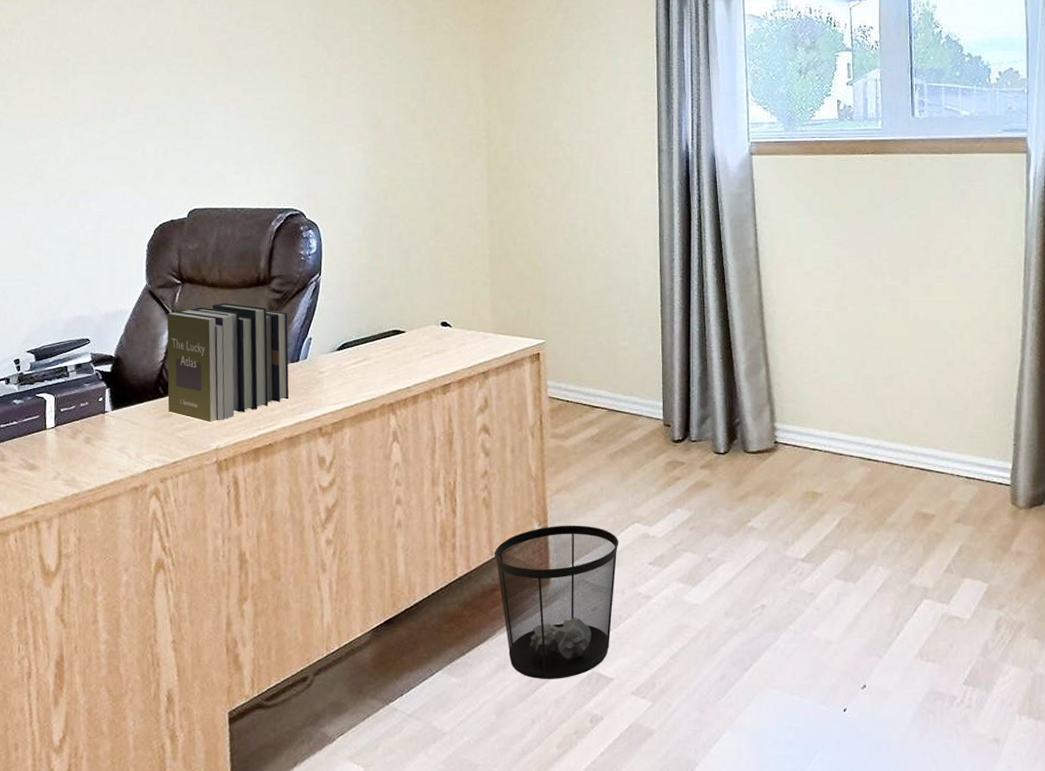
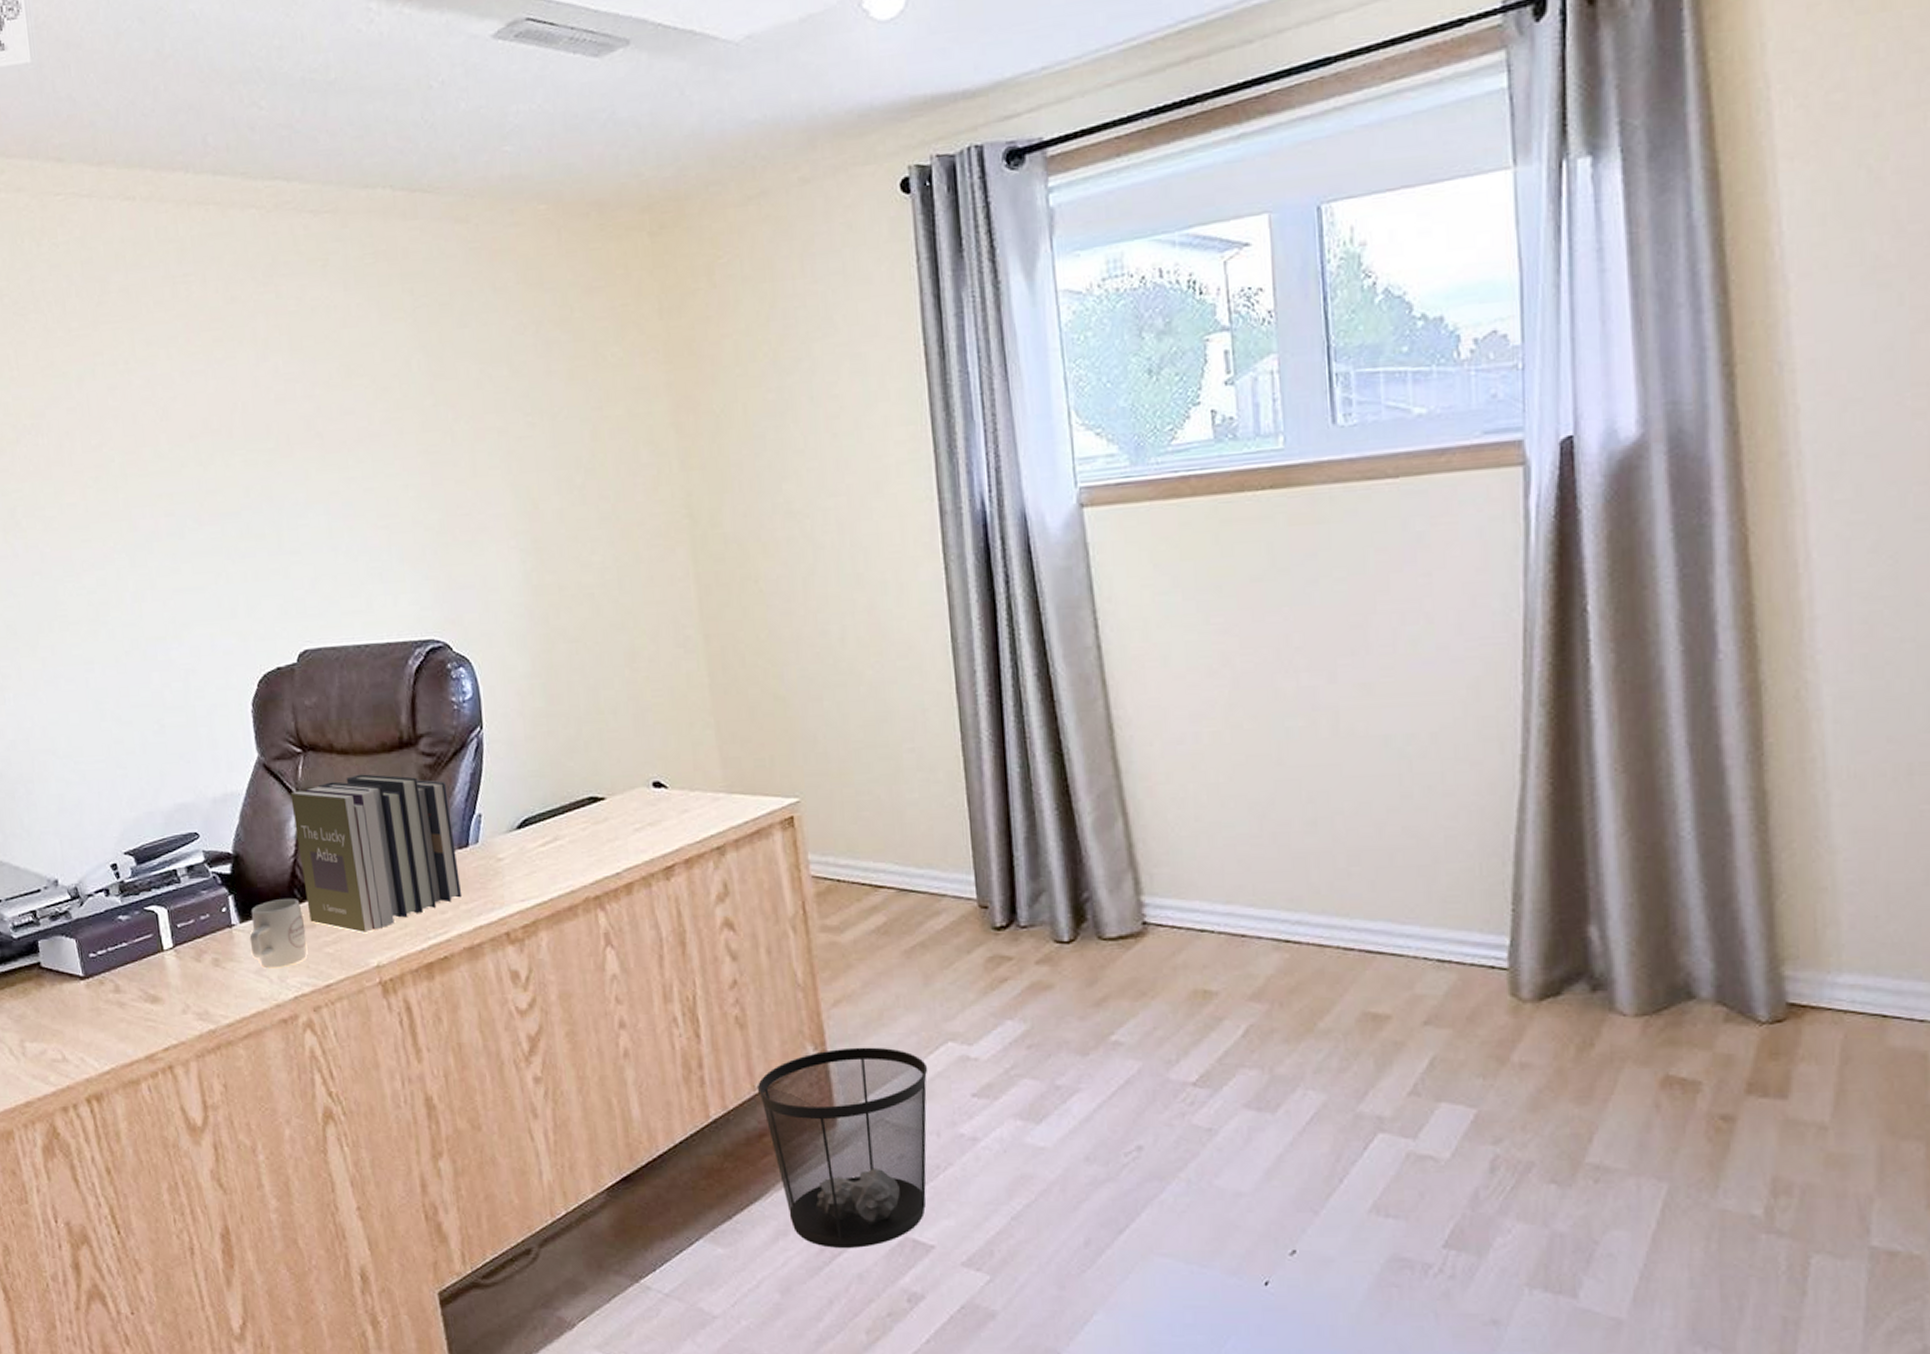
mug: none [117,394,164,447] -> present [249,899,307,969]

